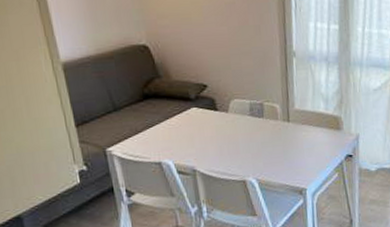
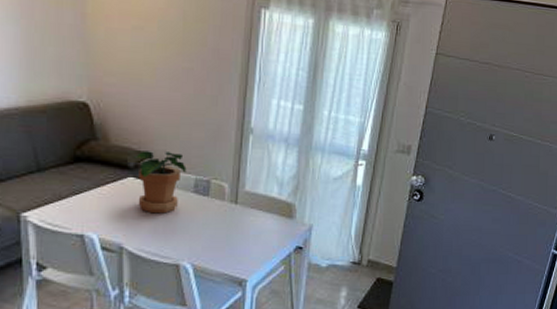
potted plant: none [194,81,241,138] -> present [134,151,187,214]

